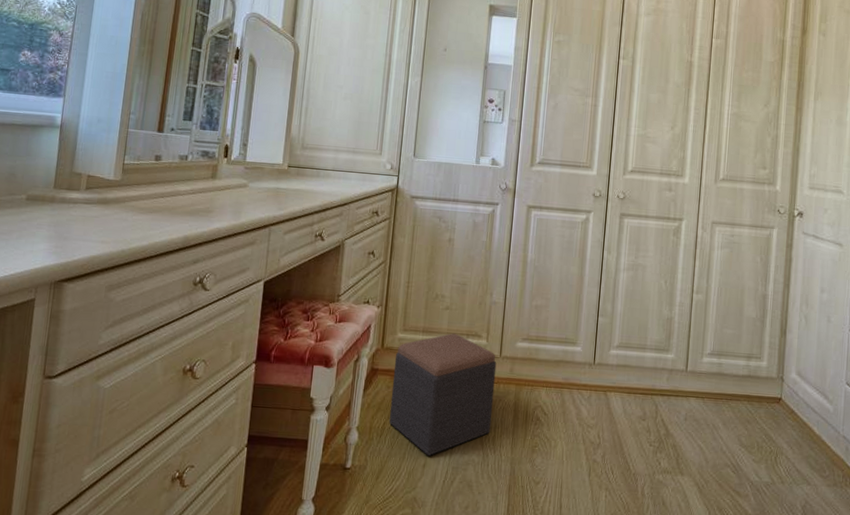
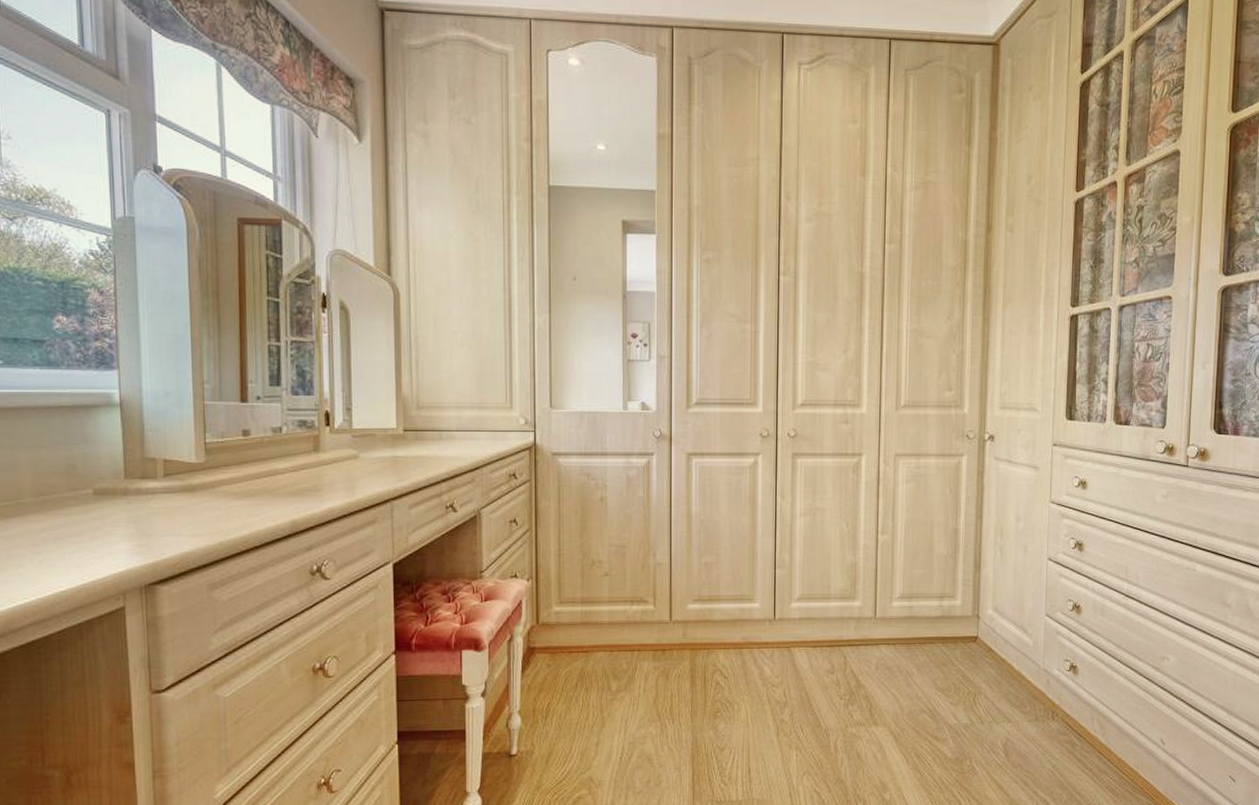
footstool: present [388,333,497,456] -> none [553,601,667,733]

